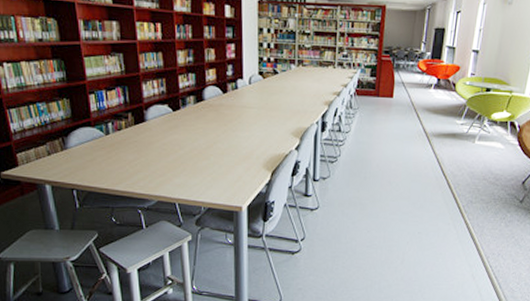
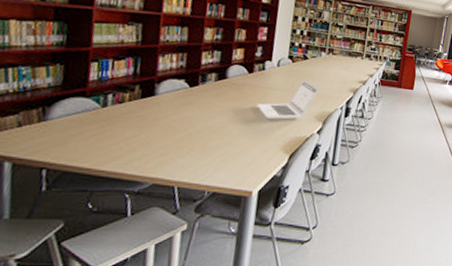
laptop: none [235,95,292,138] -> present [257,79,319,119]

